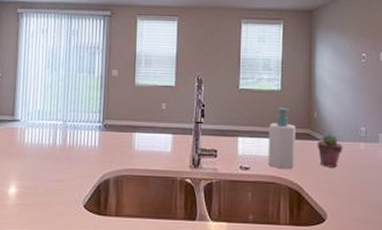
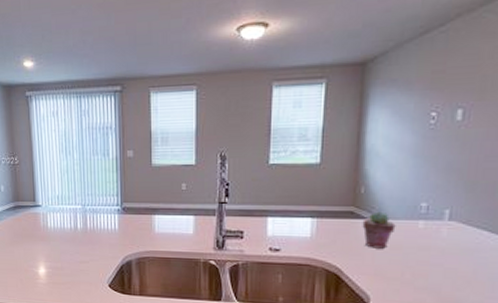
soap bottle: present [267,108,296,170] -> none [301,184,337,251]

